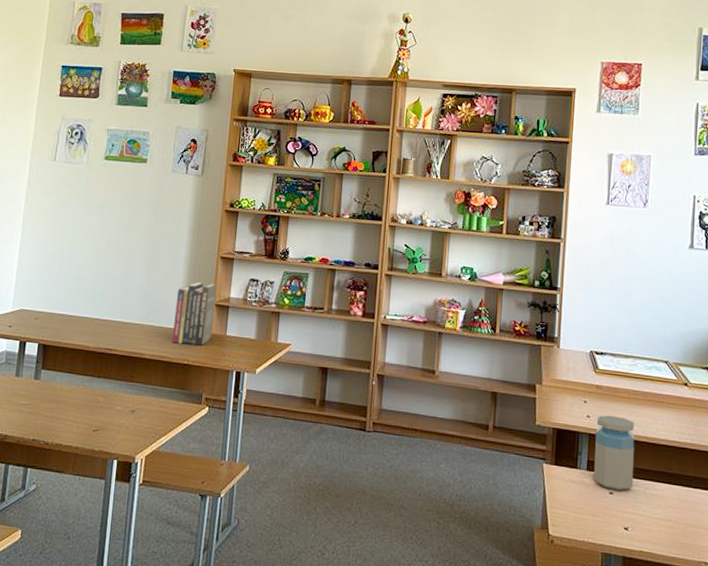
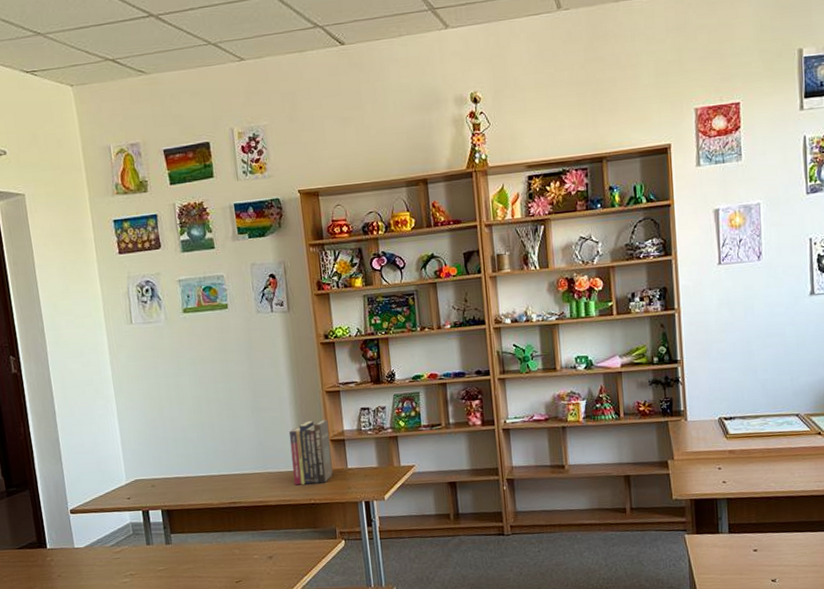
jar: present [593,415,635,491] -> none [733,477,776,547]

